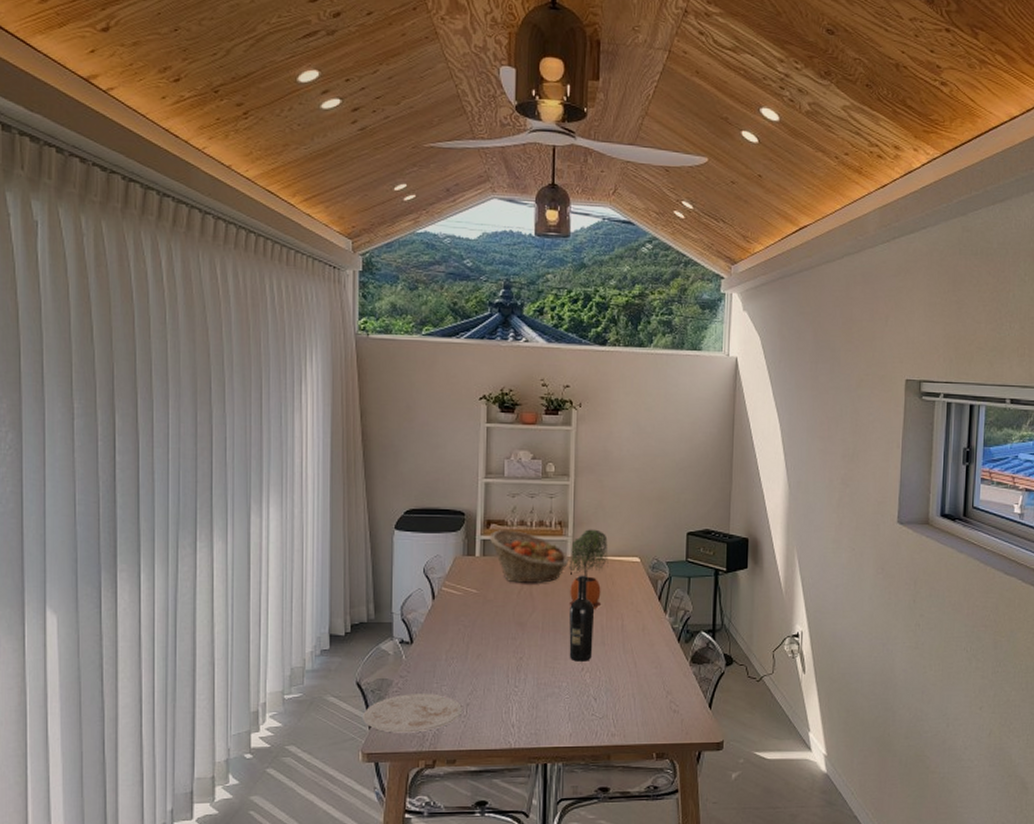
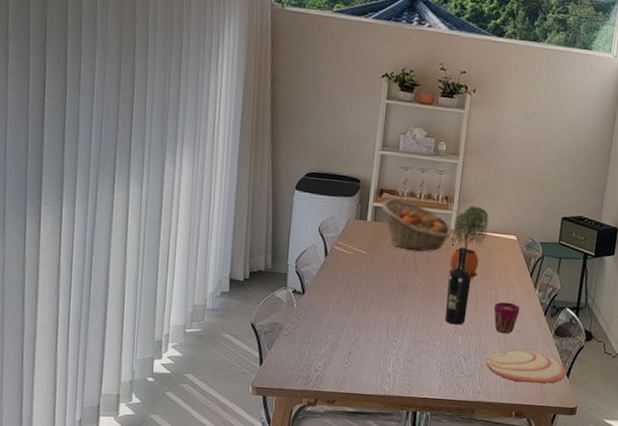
plate: present [363,693,463,733] -> none [255,338,345,373]
plate: none [619,681,709,719] -> present [486,349,567,384]
cup: none [622,631,651,667] -> present [494,302,520,334]

